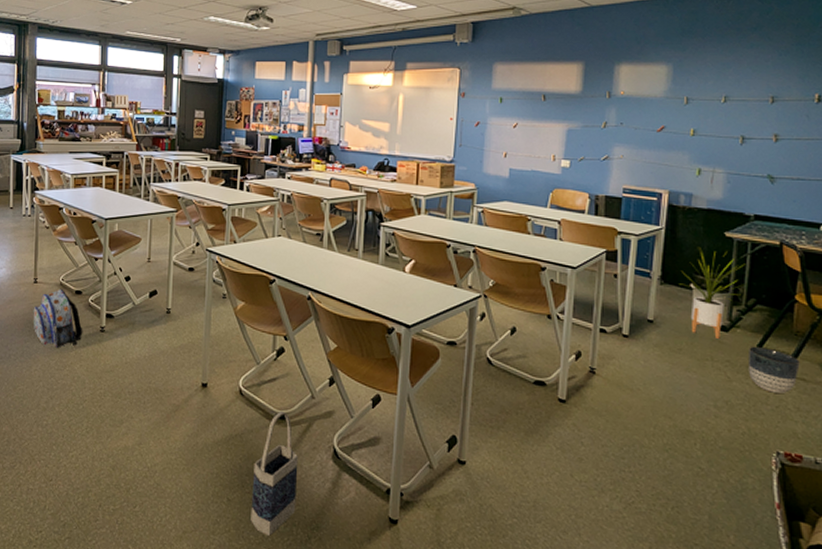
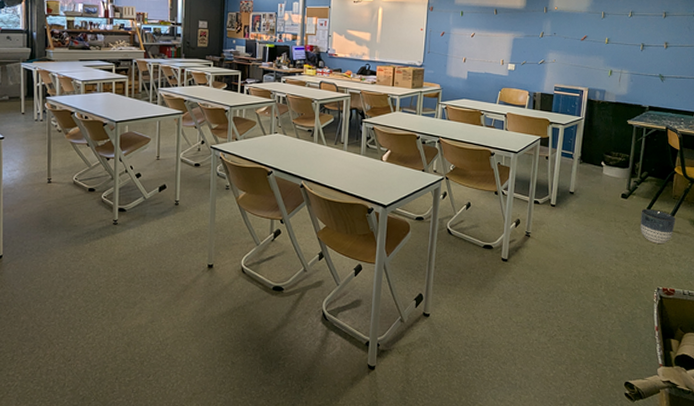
backpack: present [33,288,83,348] -> none [48,187,97,241]
bag: present [251,410,298,536] -> none [252,284,293,390]
house plant: present [679,248,745,339] -> none [593,133,641,204]

